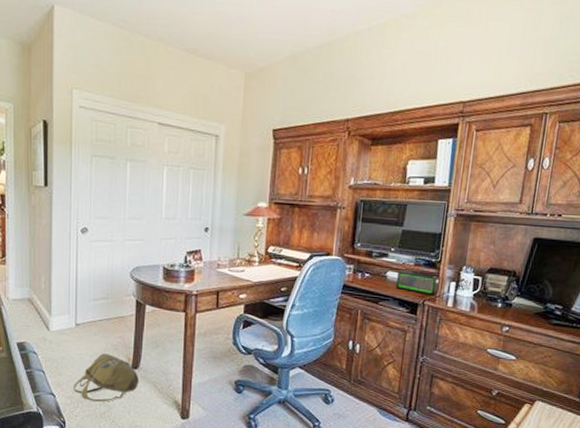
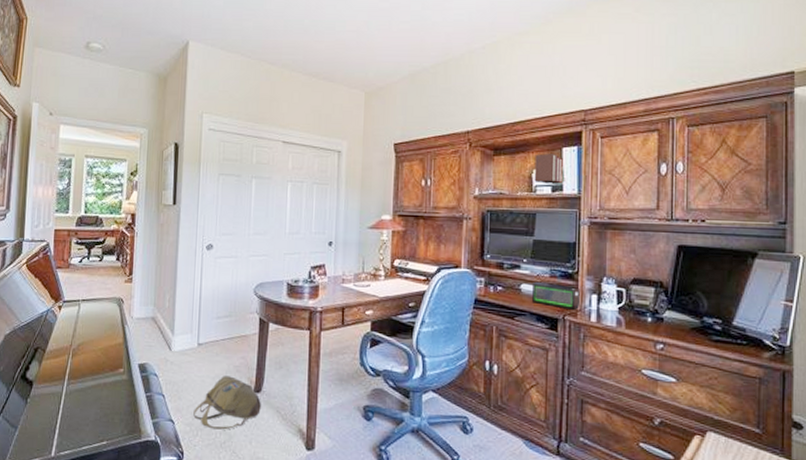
books: none [408,145,438,176] -> present [534,153,564,184]

